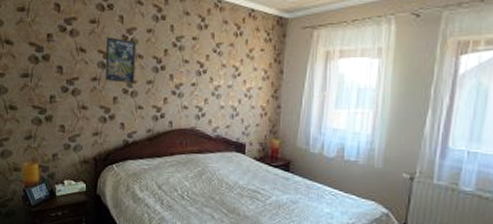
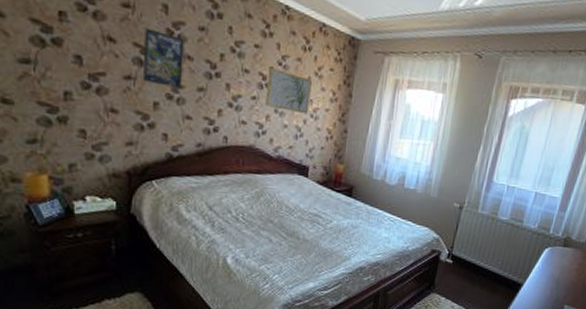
wall art: none [203,55,244,95] -> present [265,66,312,115]

